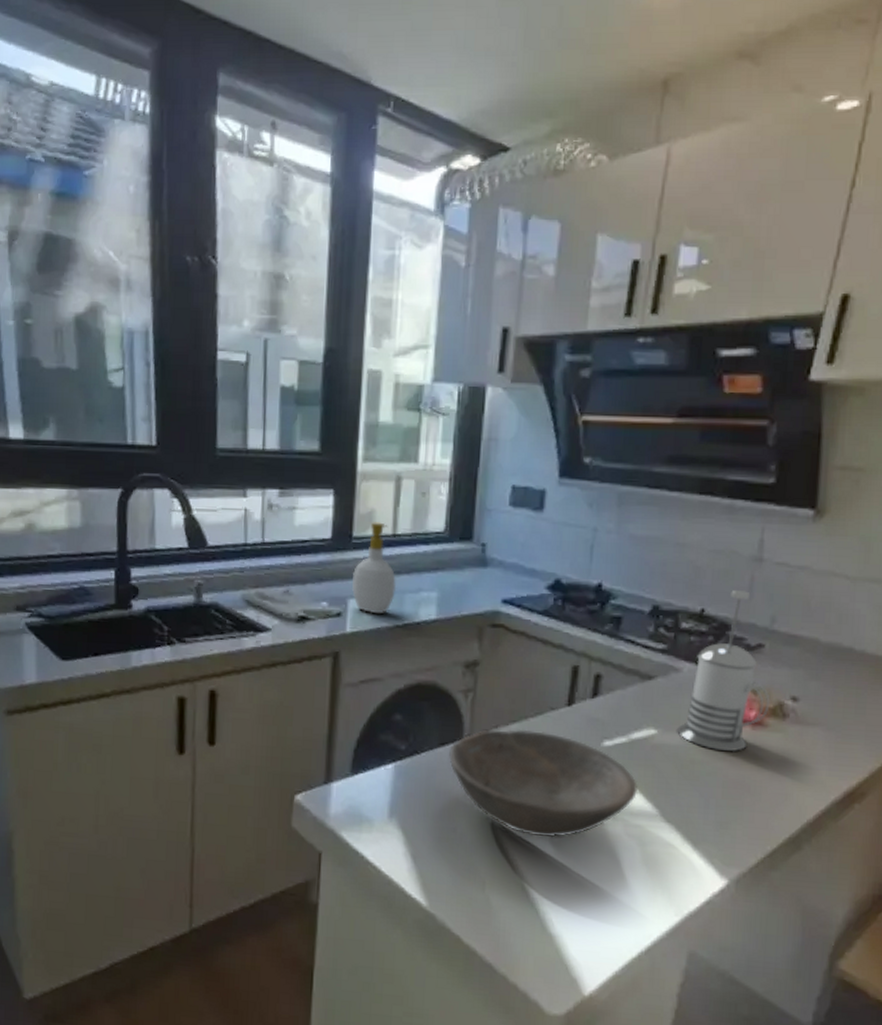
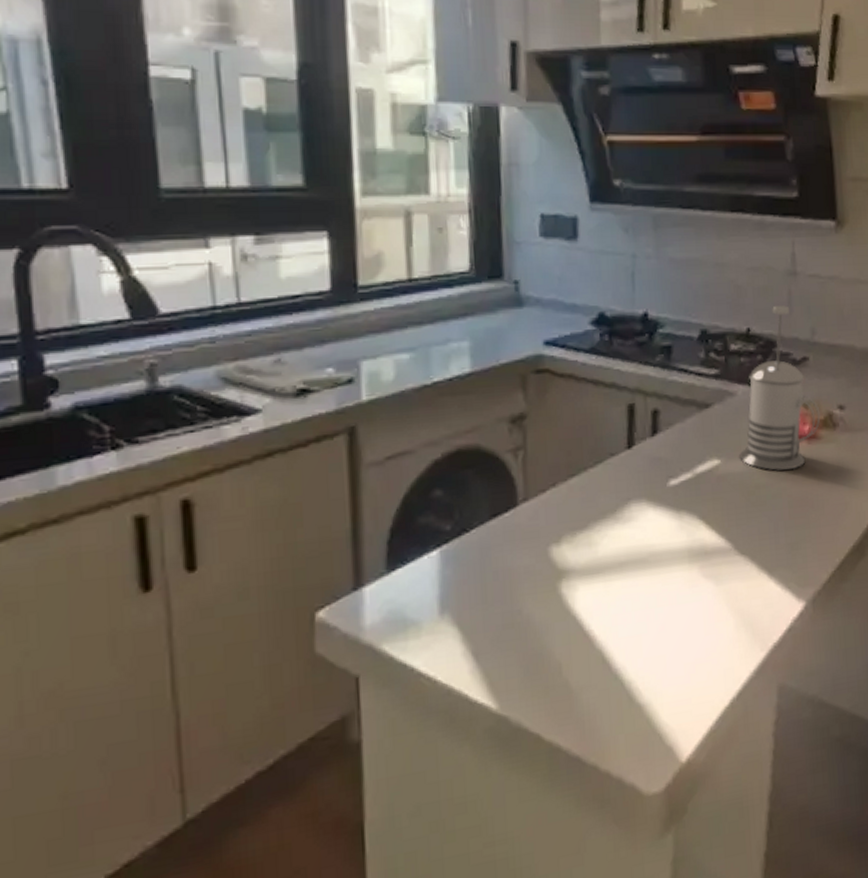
soap bottle: present [351,522,397,614] -> none [363,266,420,376]
bowl: present [449,729,639,838] -> none [503,481,710,600]

